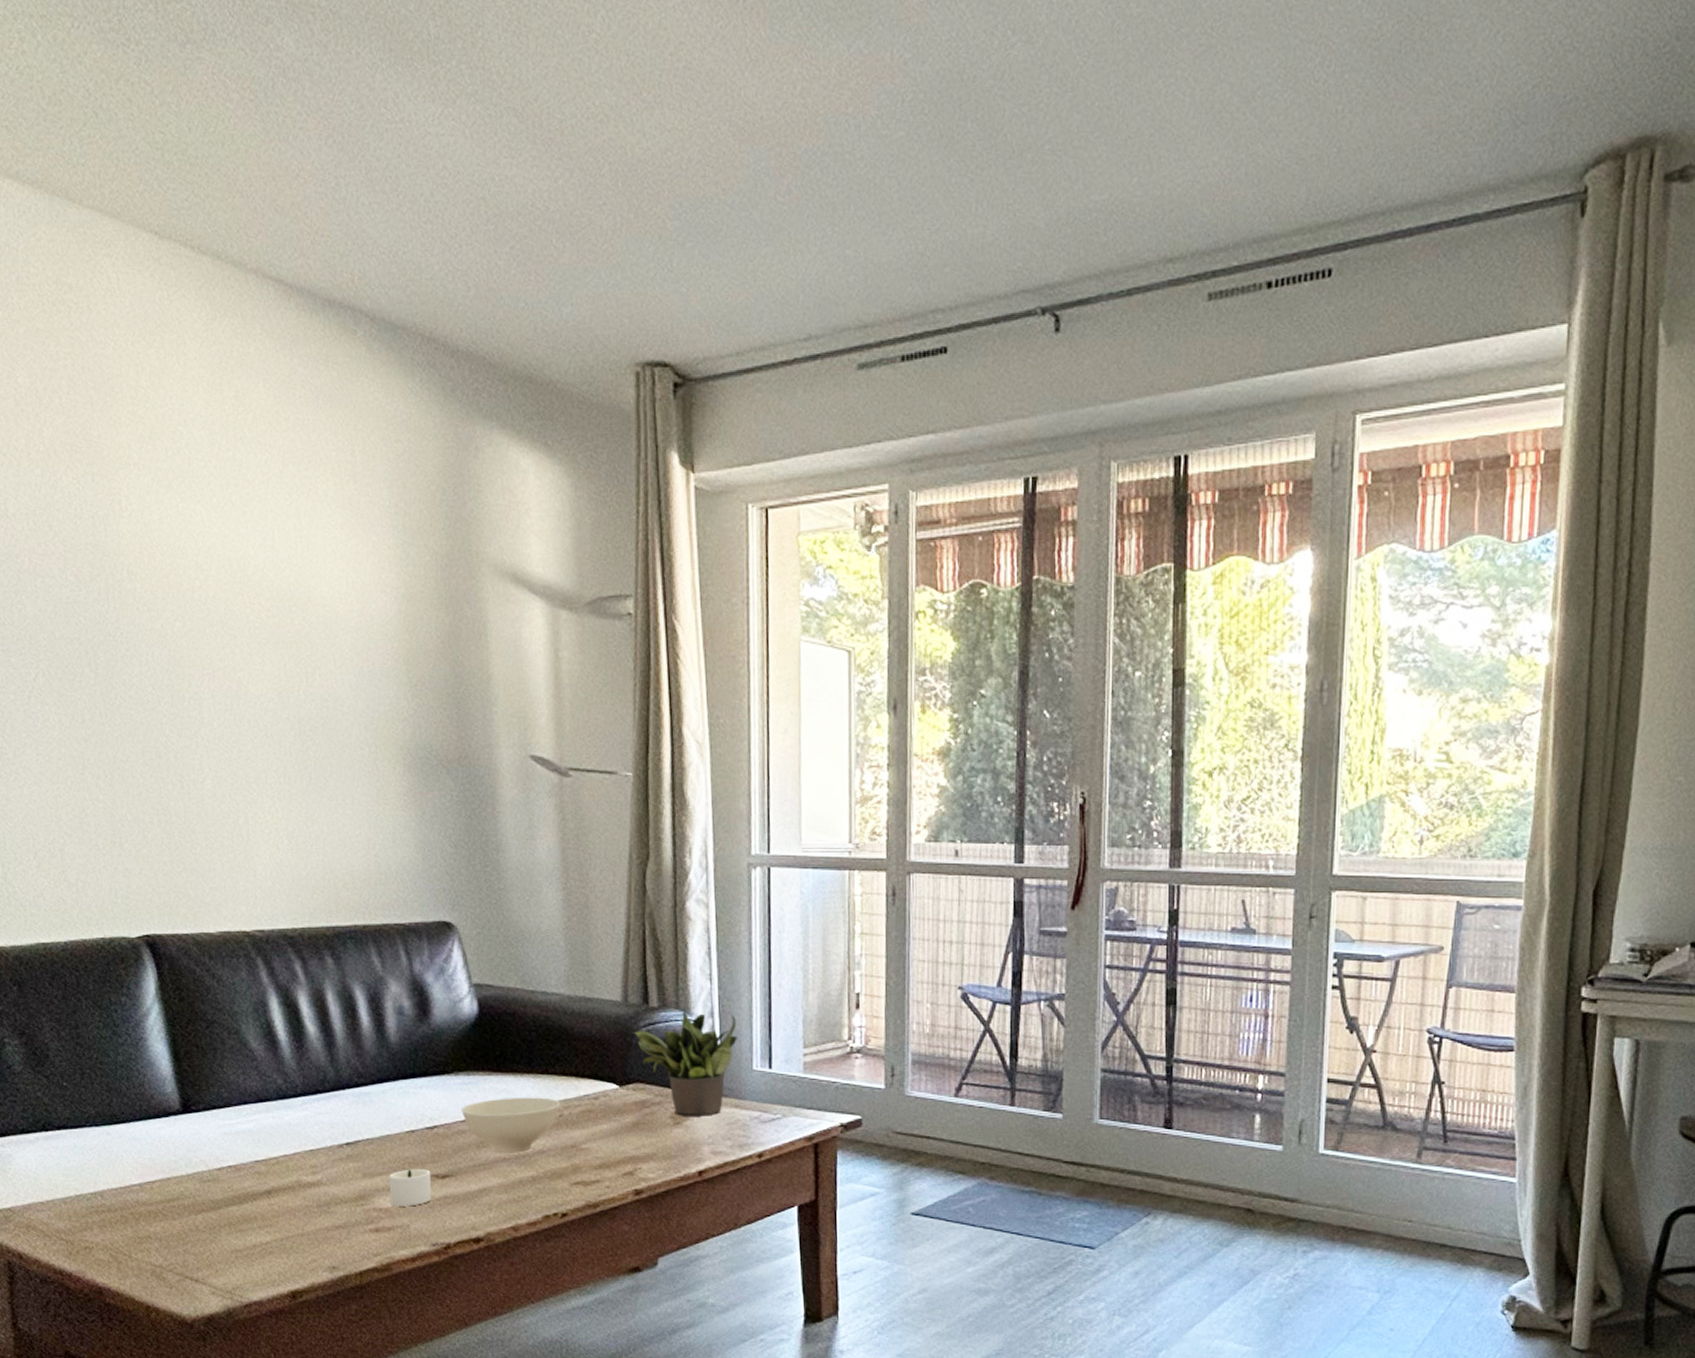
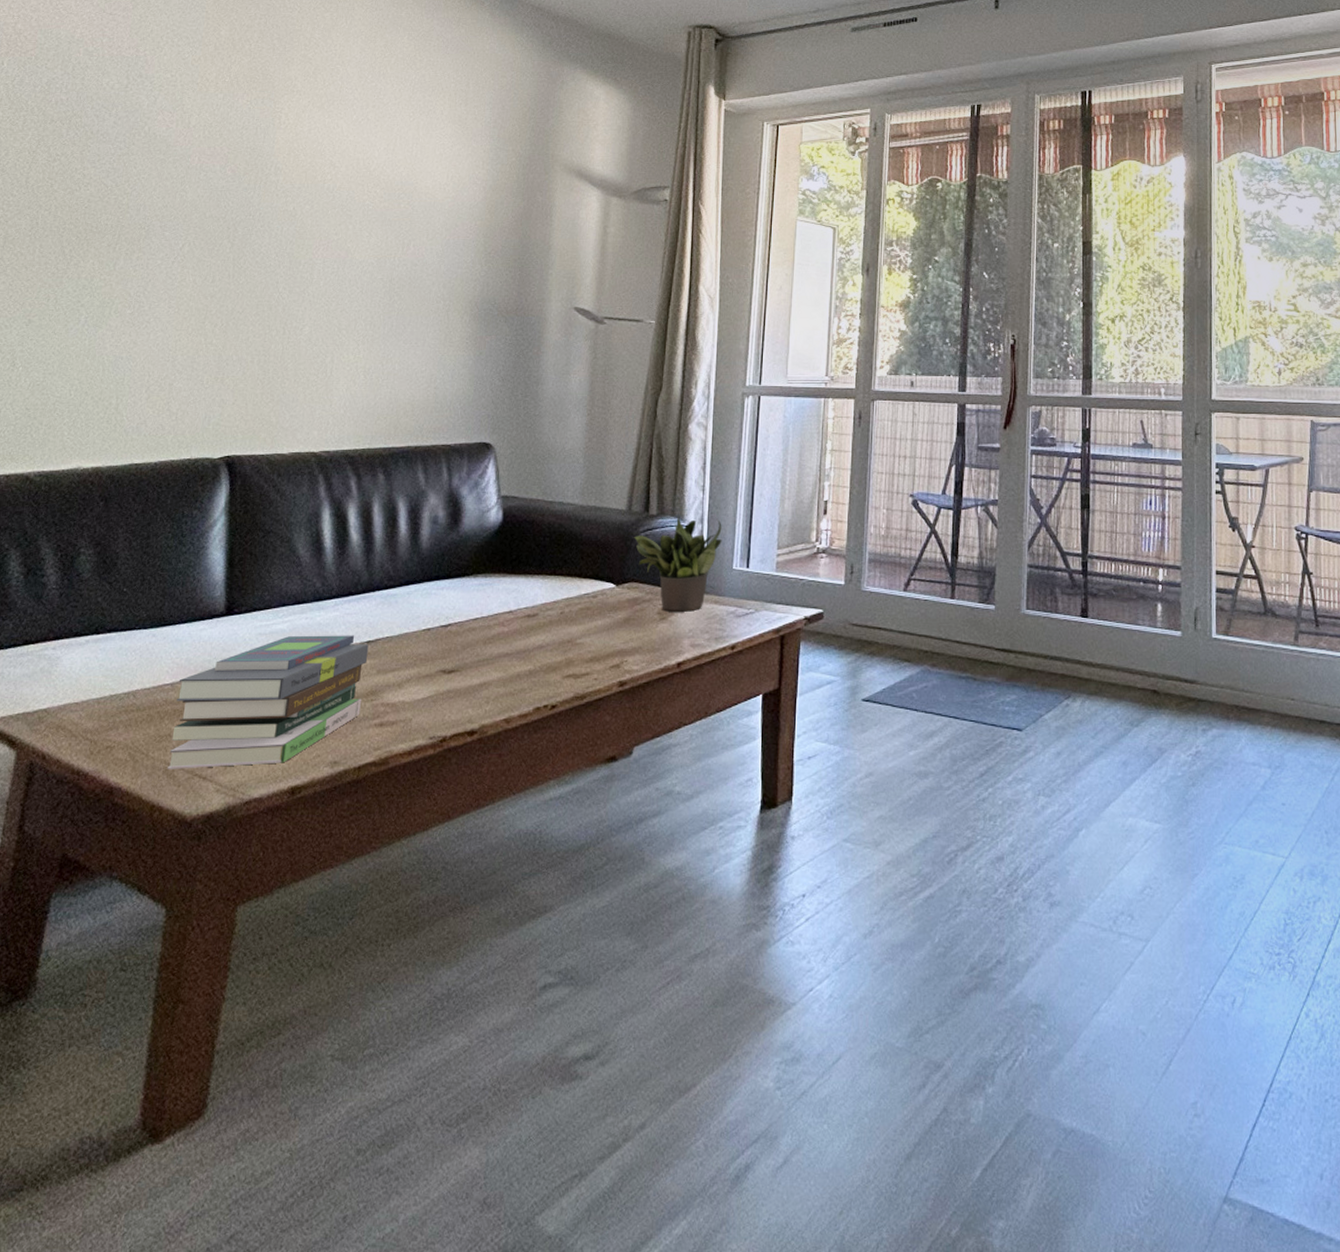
books: none [148,1135,352,1271] -> present [168,635,369,769]
candle: present [388,1169,432,1207] -> none [398,665,439,701]
bowl: present [461,1097,561,1154] -> none [475,596,563,650]

